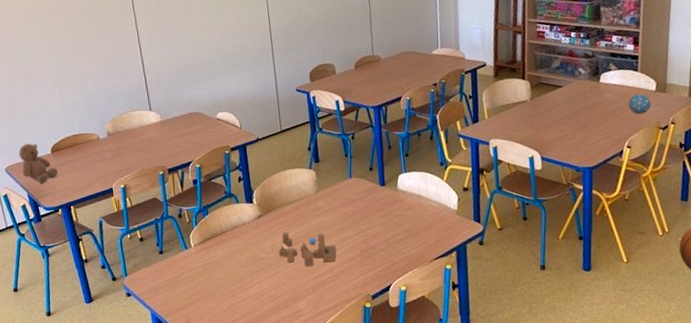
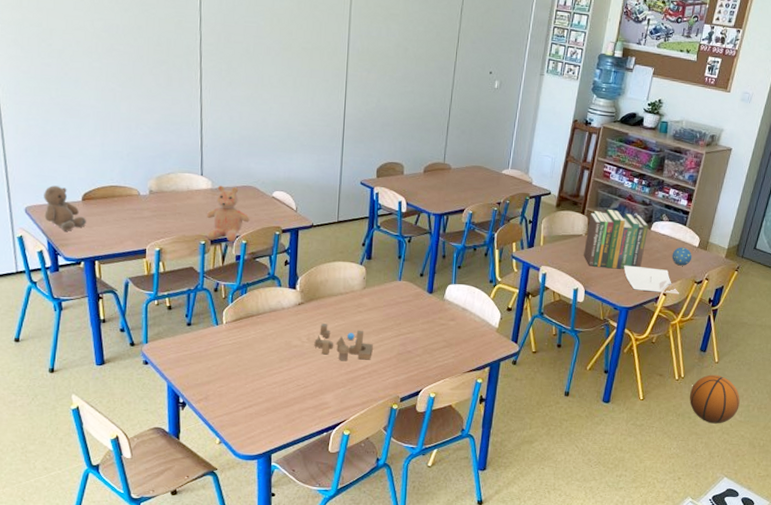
stuffed animal: none [160,116,201,170] -> present [206,185,251,243]
books: none [531,68,597,131] -> present [584,208,649,269]
paper sheet: none [578,120,646,148] -> present [624,265,680,295]

